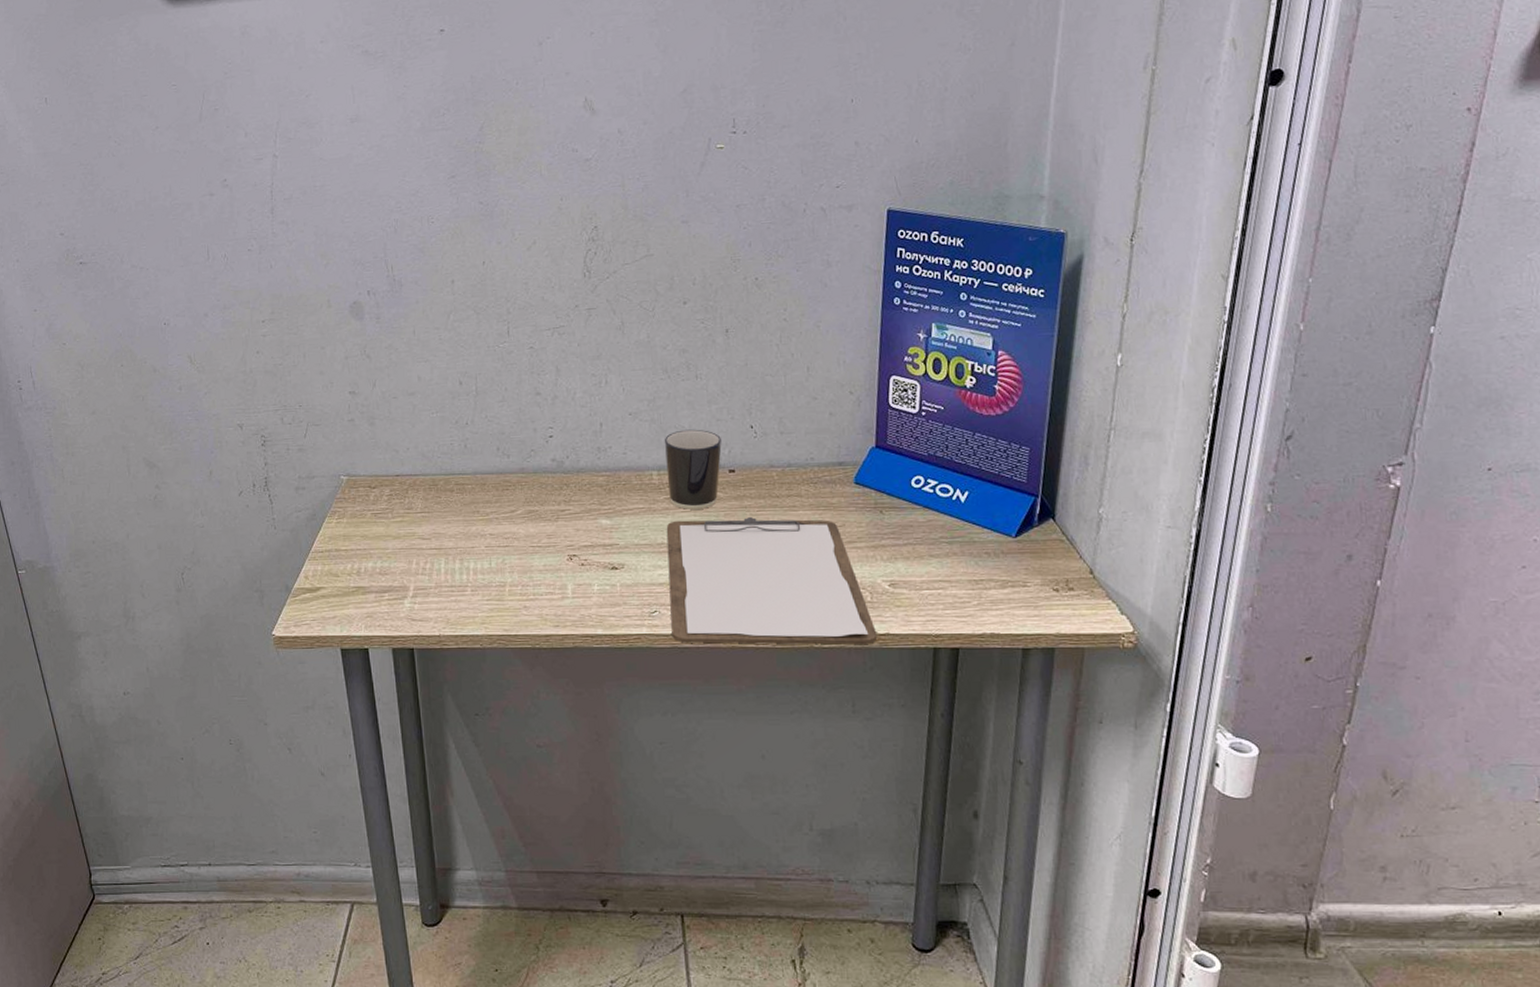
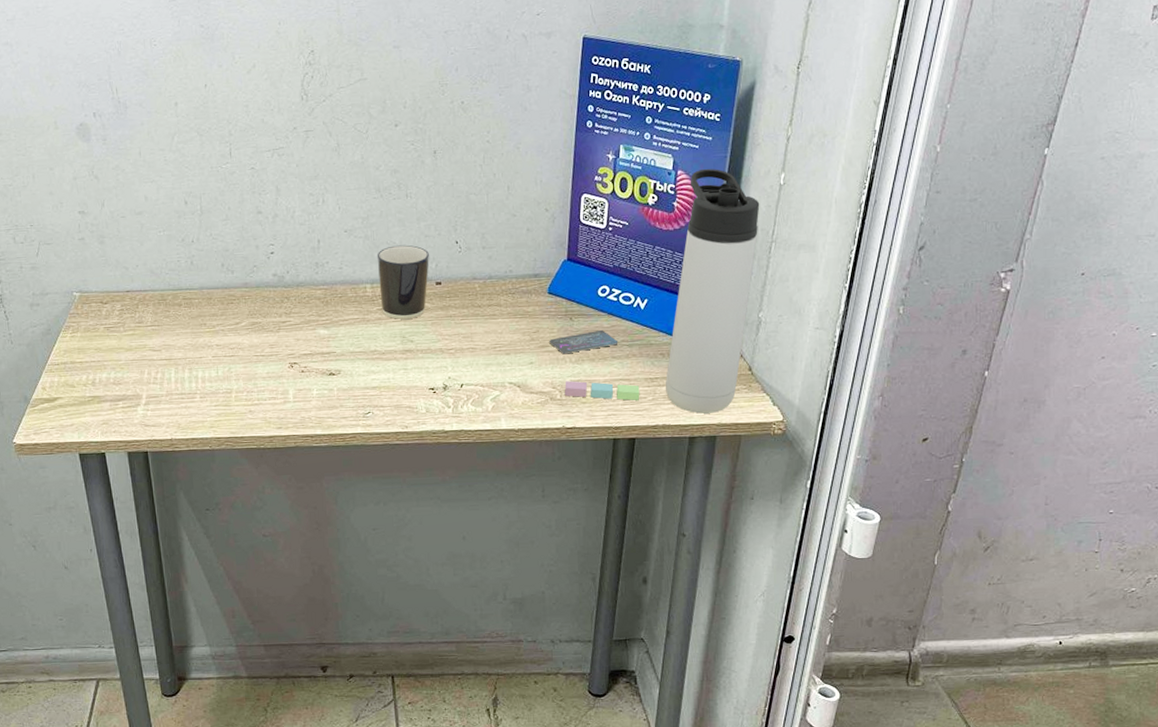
clipboard: present [667,517,878,645] -> none [379,325,565,440]
business card: none [857,524,936,551] -> present [549,329,619,355]
sticky notes: none [876,581,963,606] -> present [565,381,640,401]
thermos bottle: none [992,349,1095,622] -> present [666,169,760,414]

